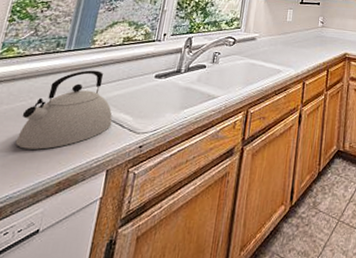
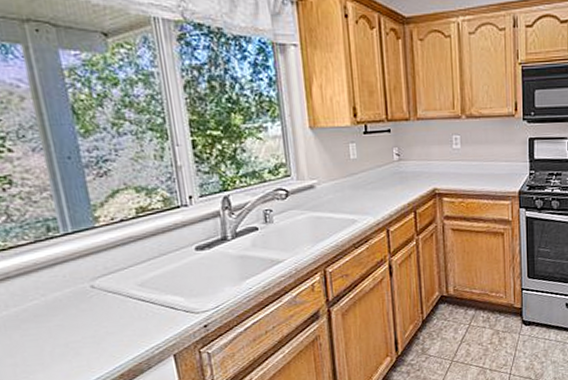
kettle: present [15,70,112,150] -> none [40,252,161,349]

